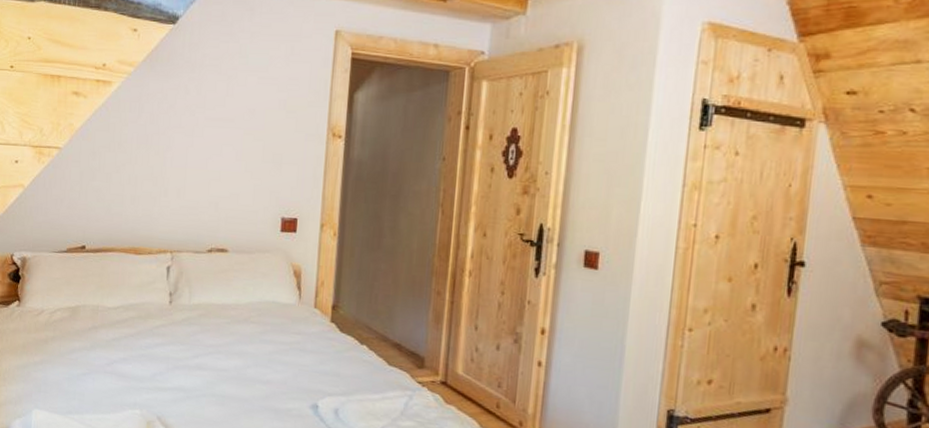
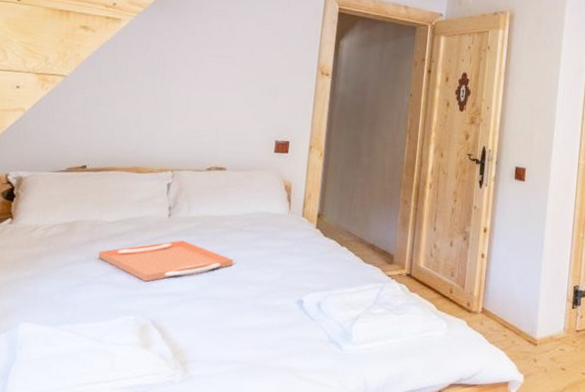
serving tray: none [101,330,239,374] -> present [98,240,233,282]

